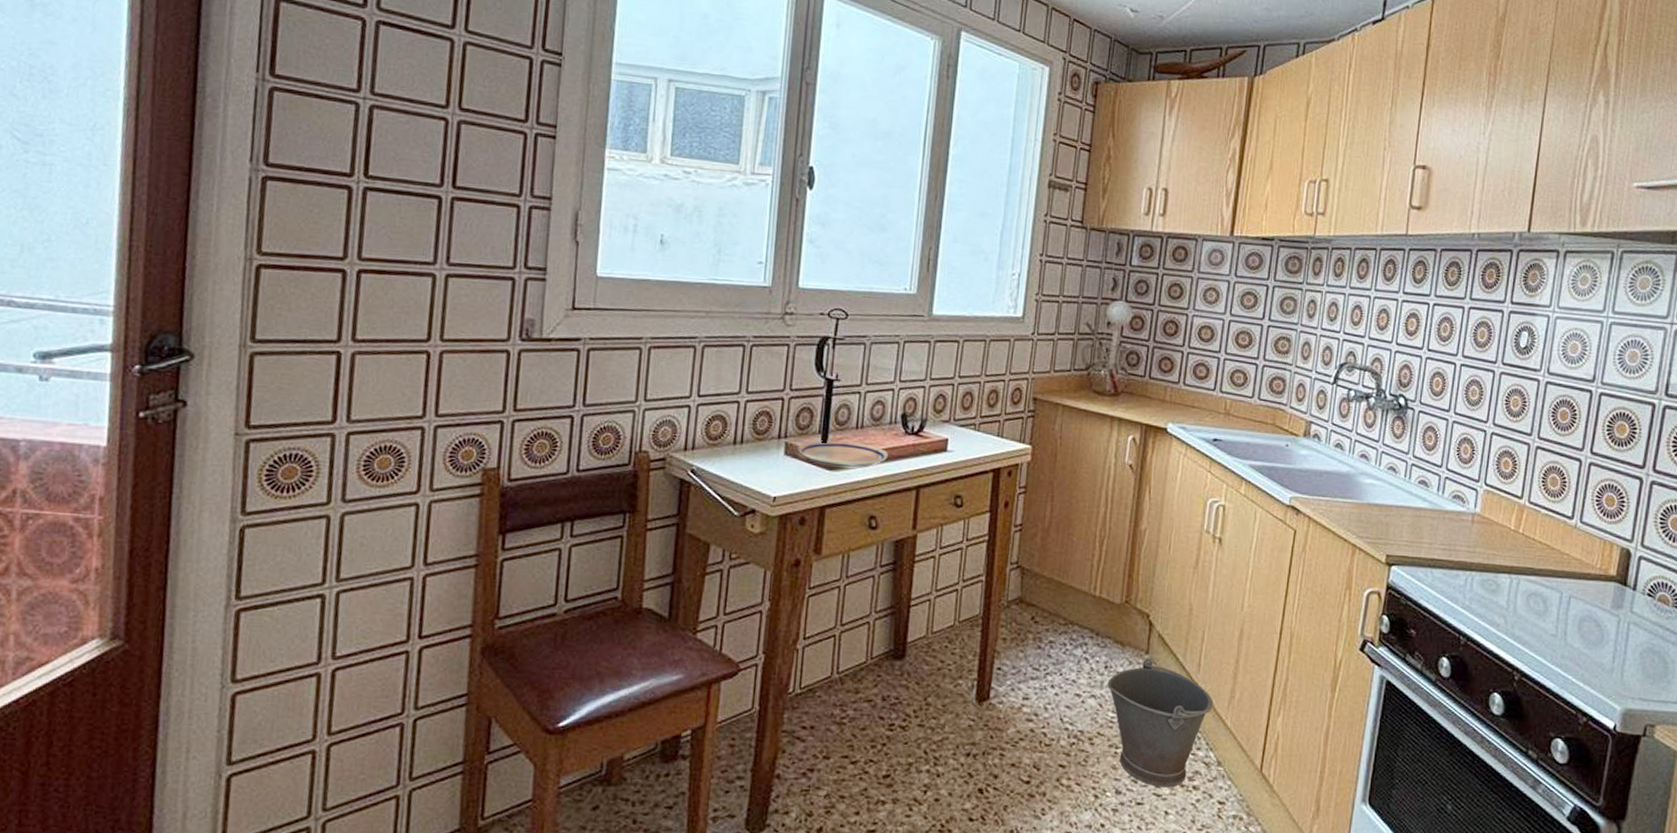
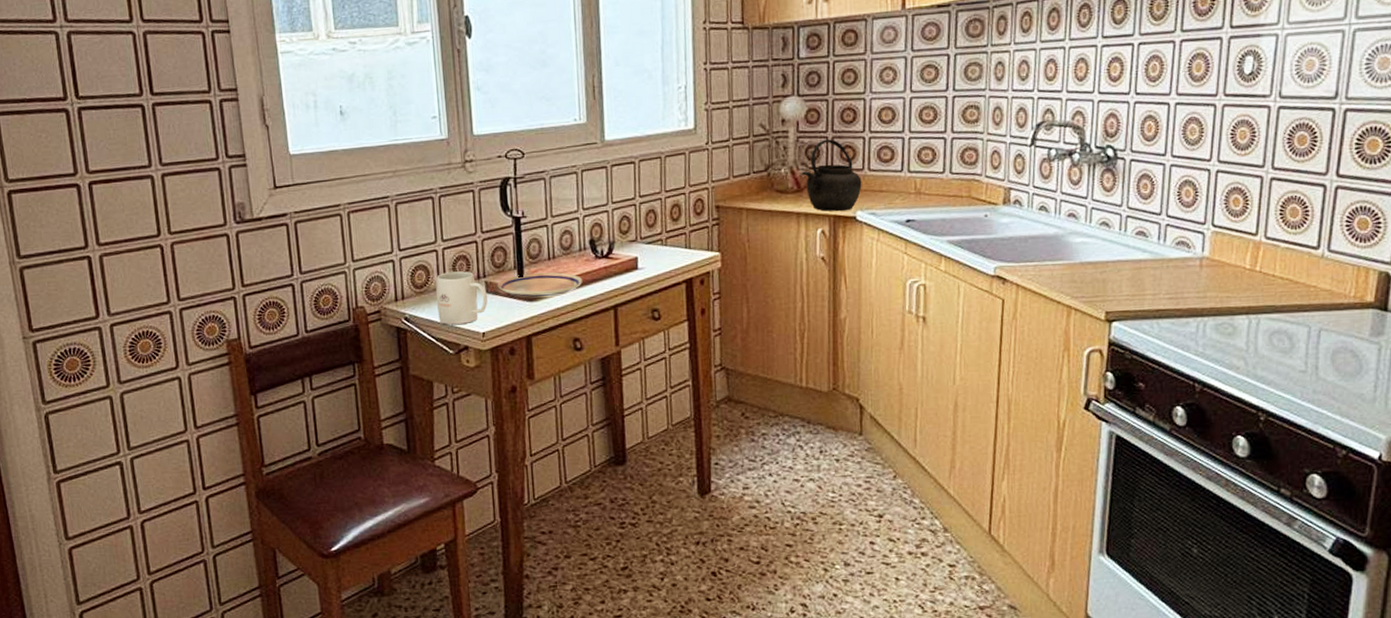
mug: none [728,426,785,485] -> present [435,271,488,325]
bucket: present [1107,658,1214,788] -> none [824,439,935,557]
kettle: none [1120,348,1176,422] -> present [801,139,862,212]

